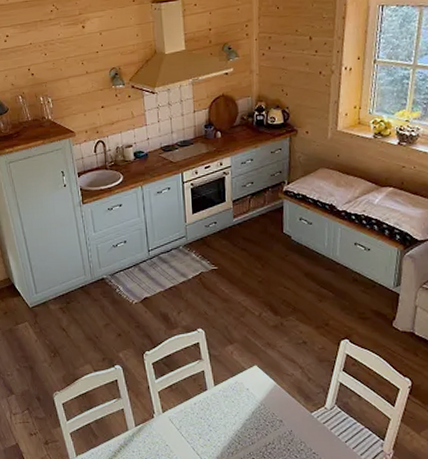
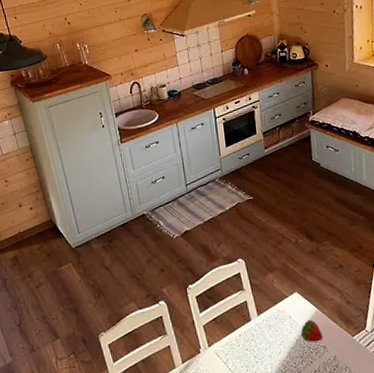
fruit: none [257,393,280,416] -> present [300,319,323,342]

